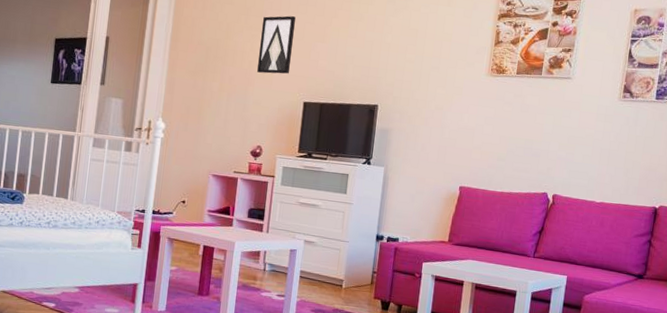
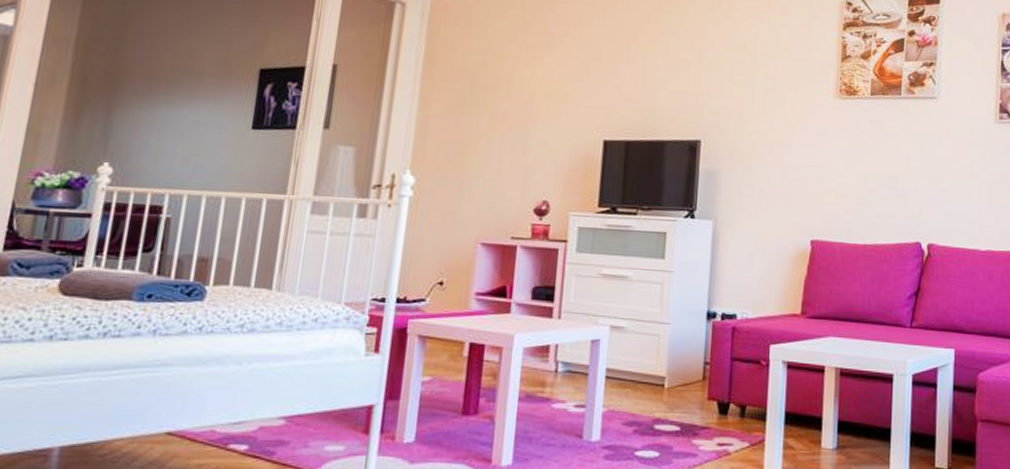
wall art: present [257,16,296,74] -> none [541,31,590,106]

